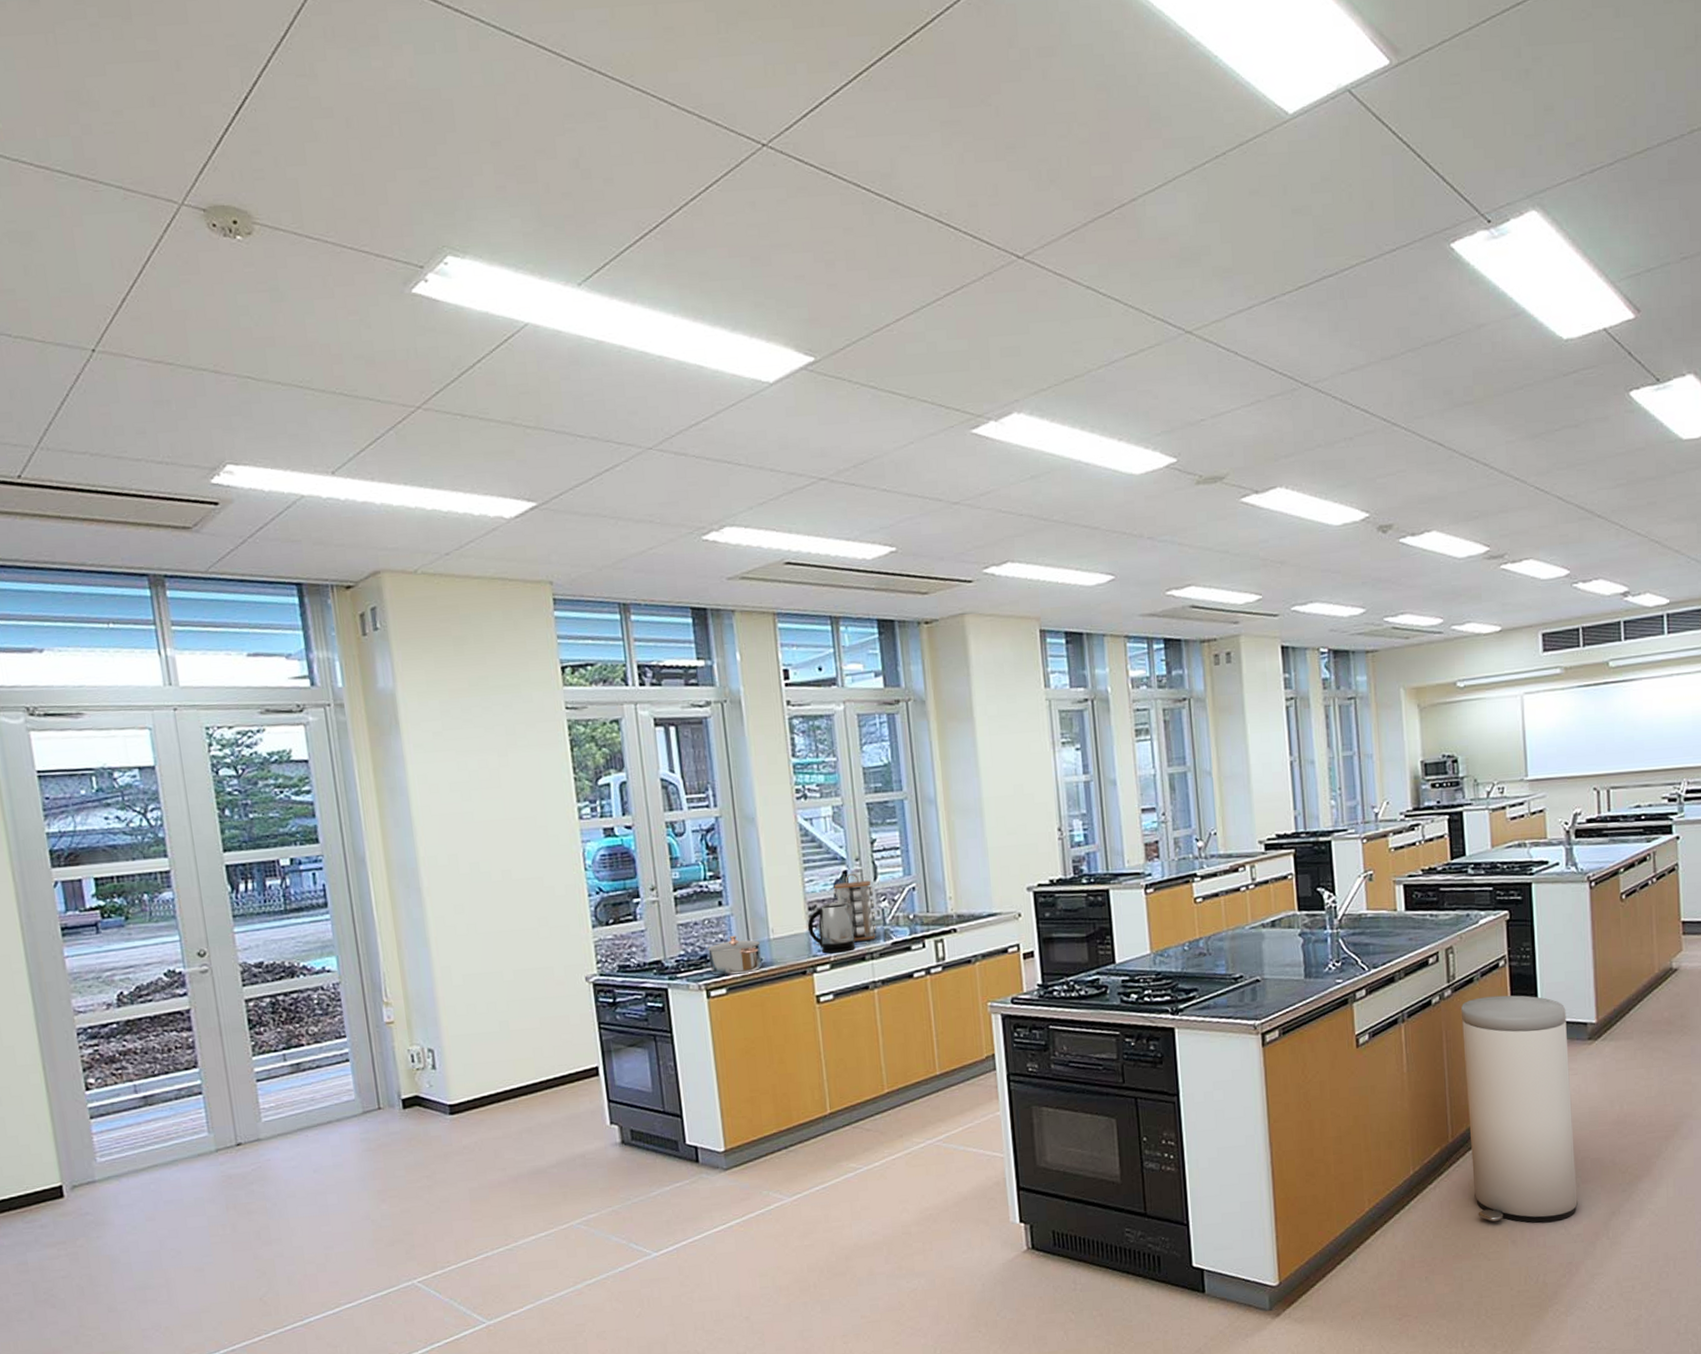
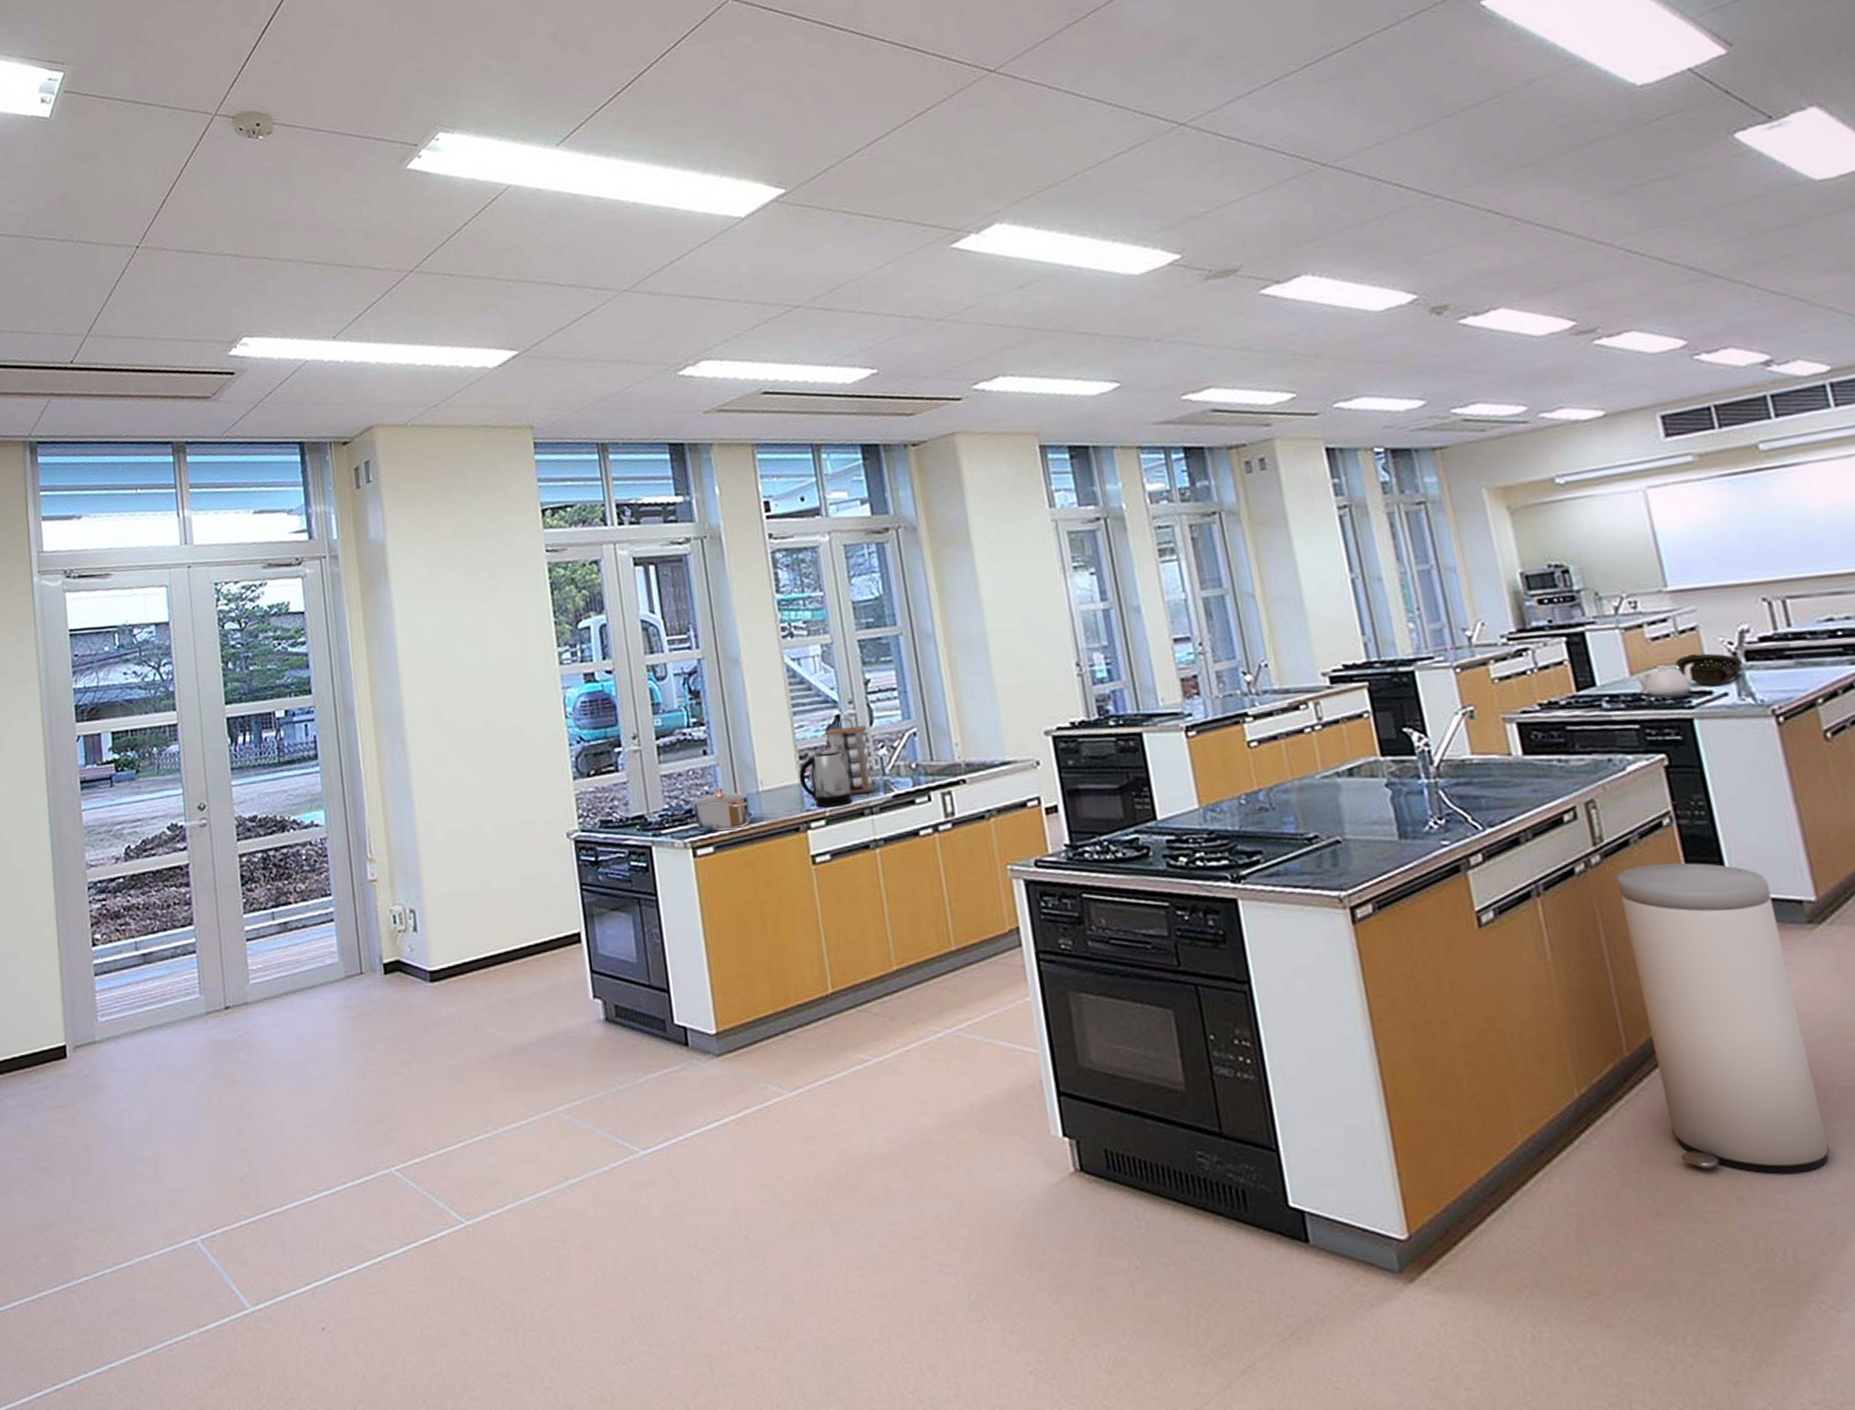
teapot: none [1496,838,1538,866] -> present [1638,662,1694,699]
colander: none [1526,831,1573,858] -> present [1676,653,1743,687]

